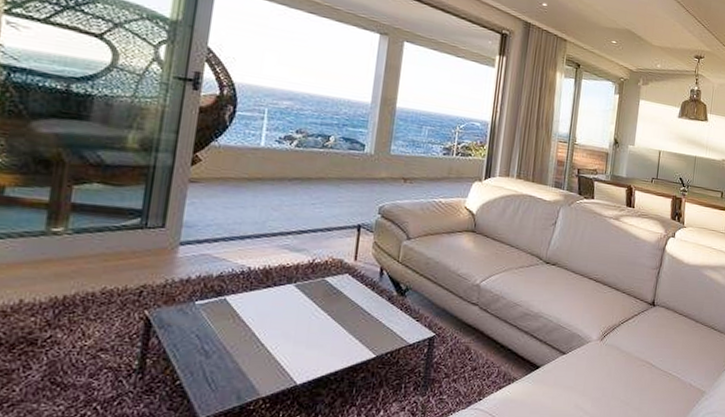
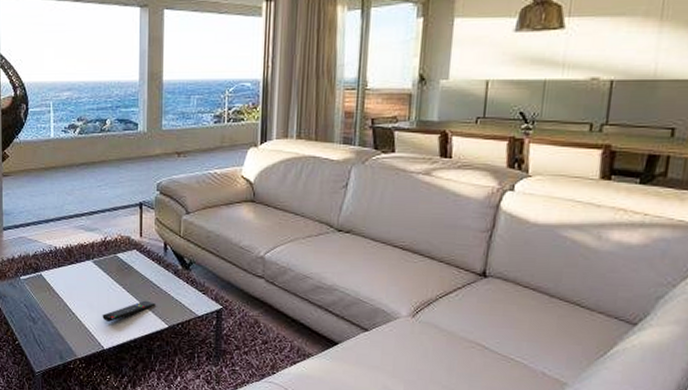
remote control: none [299,328,364,353] -> present [102,300,156,322]

